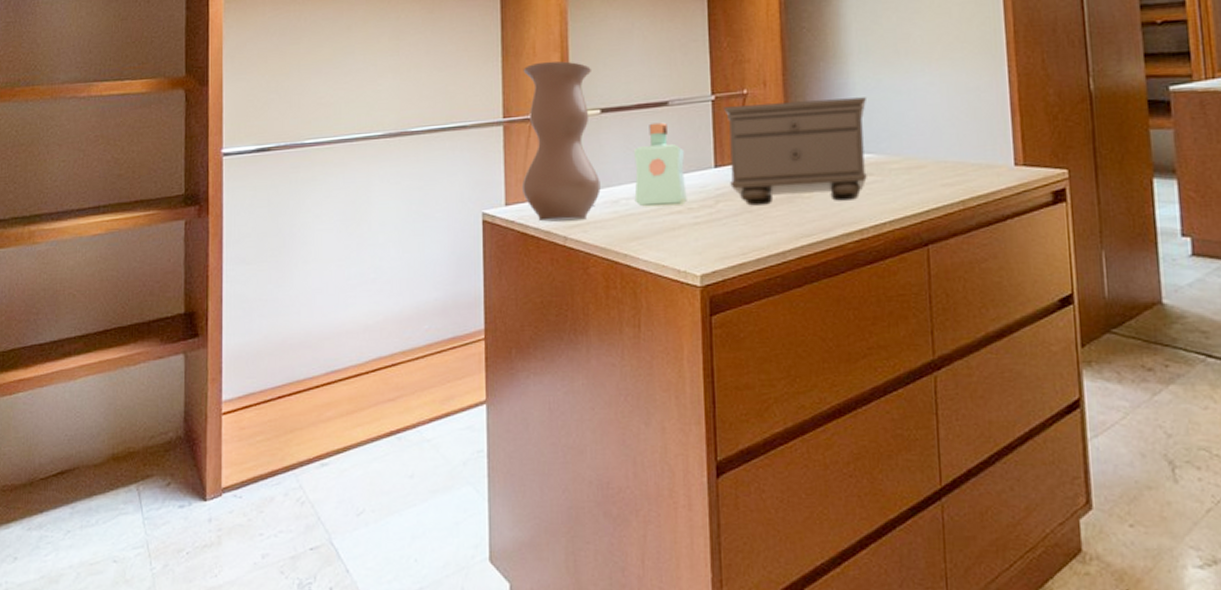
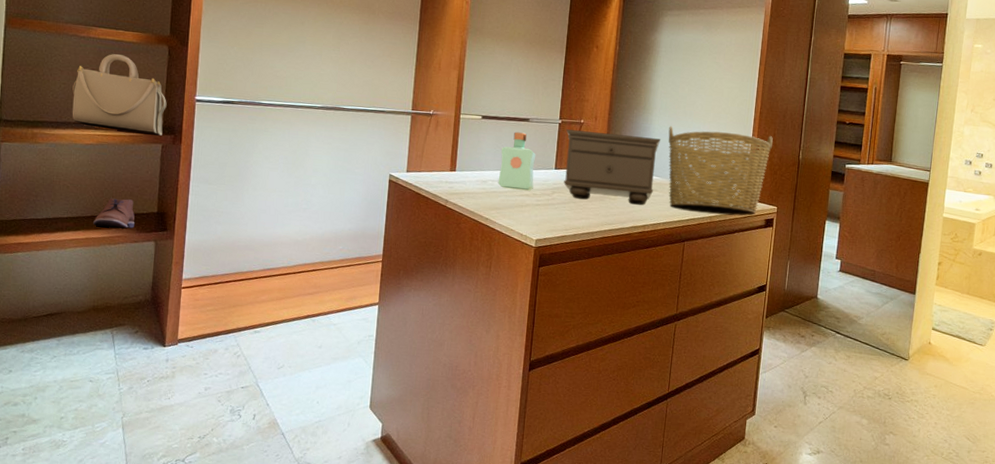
handbag: none [74,111,187,211] -> present [72,54,167,136]
shoe: none [107,300,158,343] -> present [93,197,135,229]
vase: present [521,61,601,223] -> none [419,75,480,191]
basket: none [876,63,1043,199] -> present [668,126,773,216]

